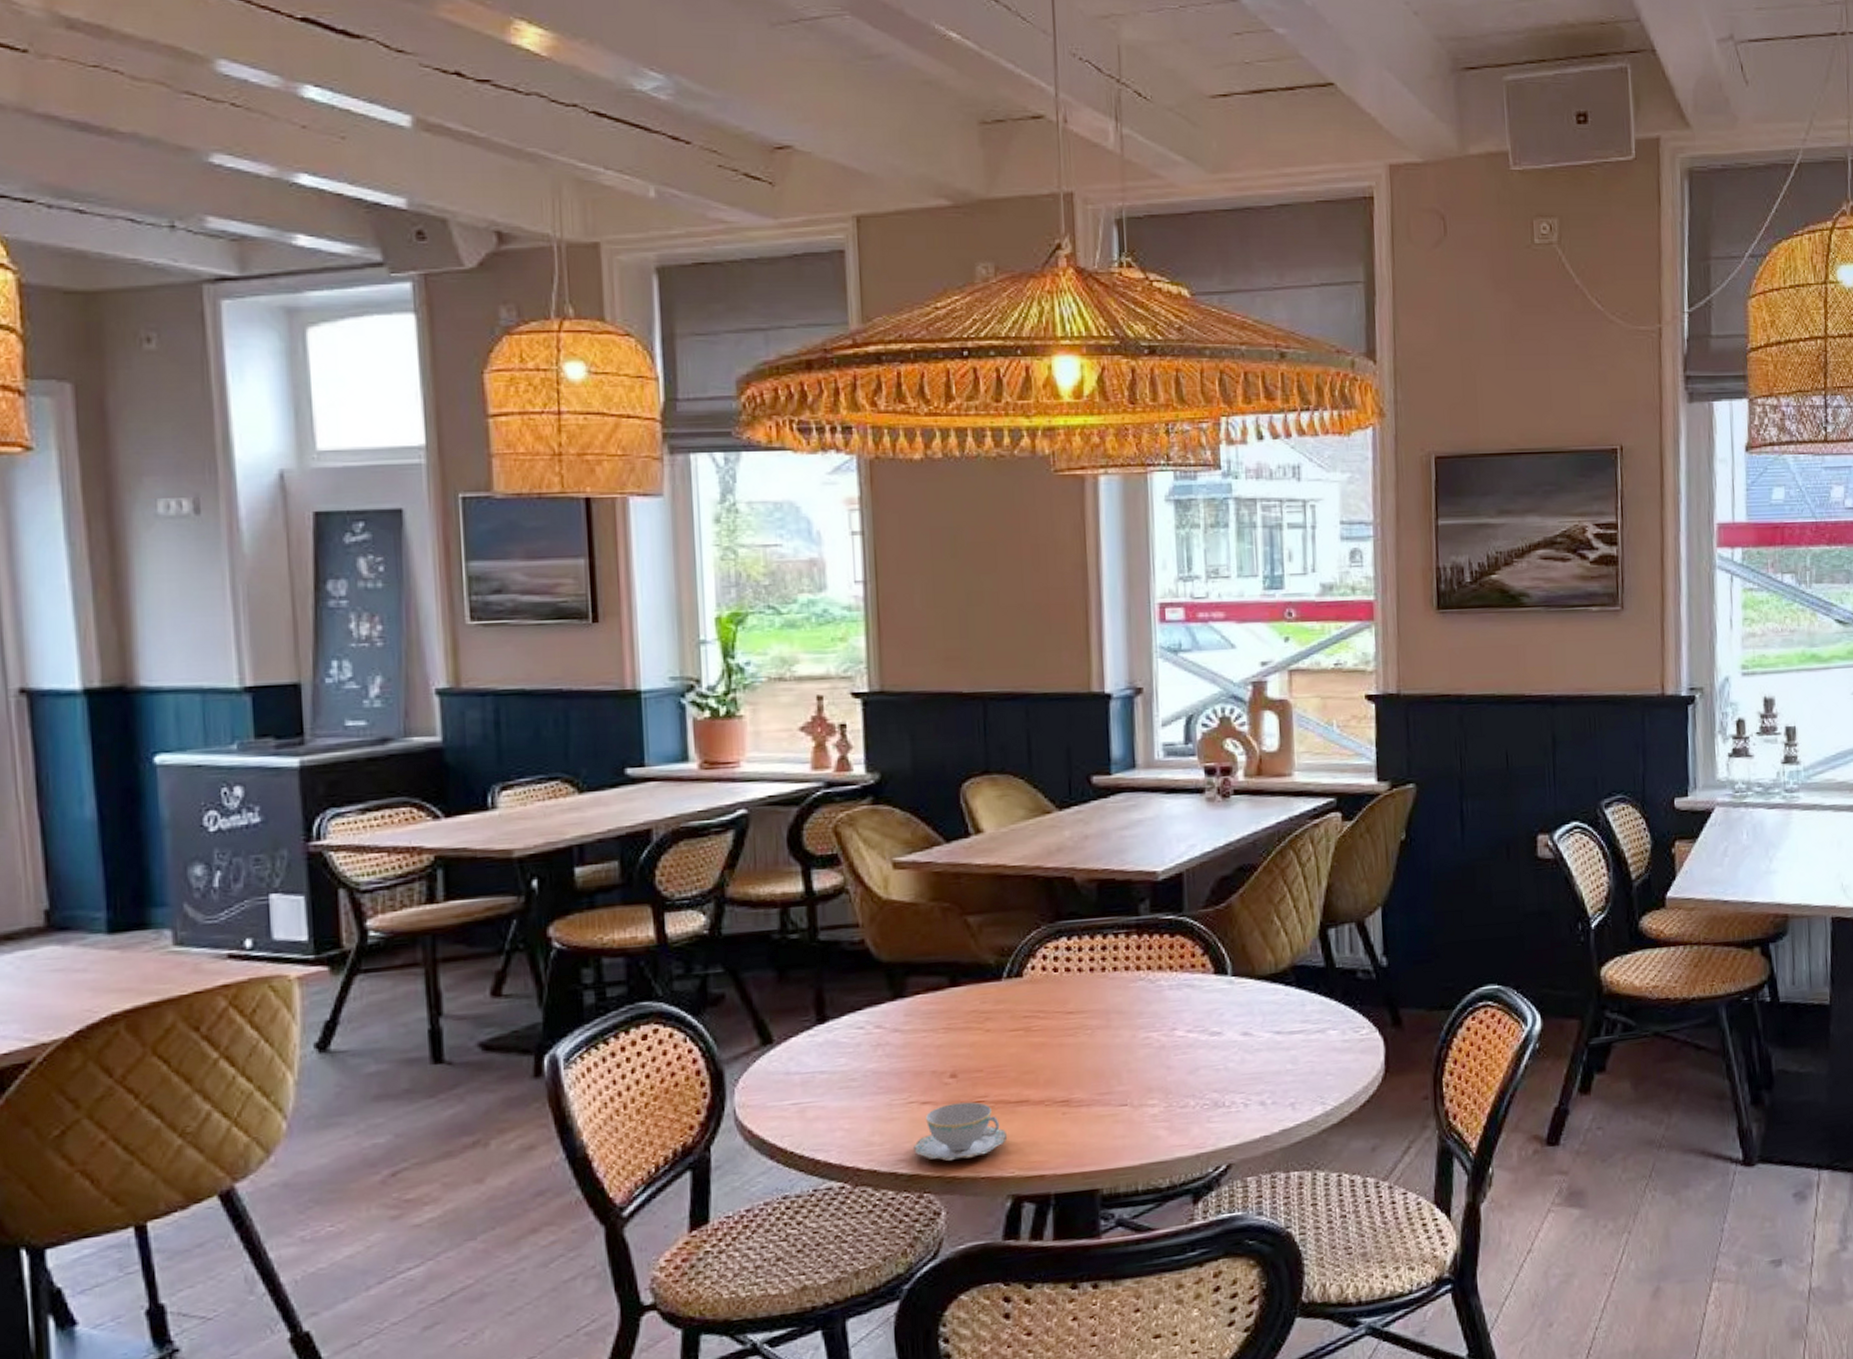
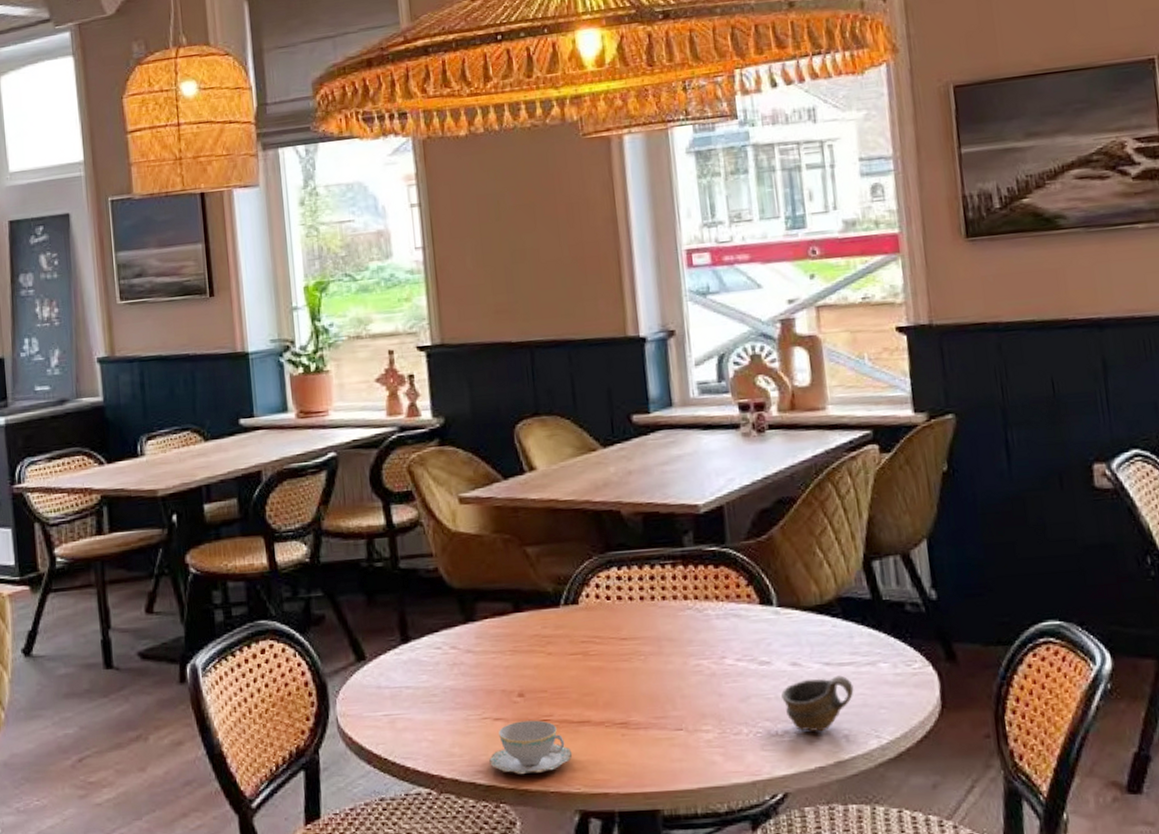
cup: none [1231,1043,1303,1102] -> present [781,675,854,732]

